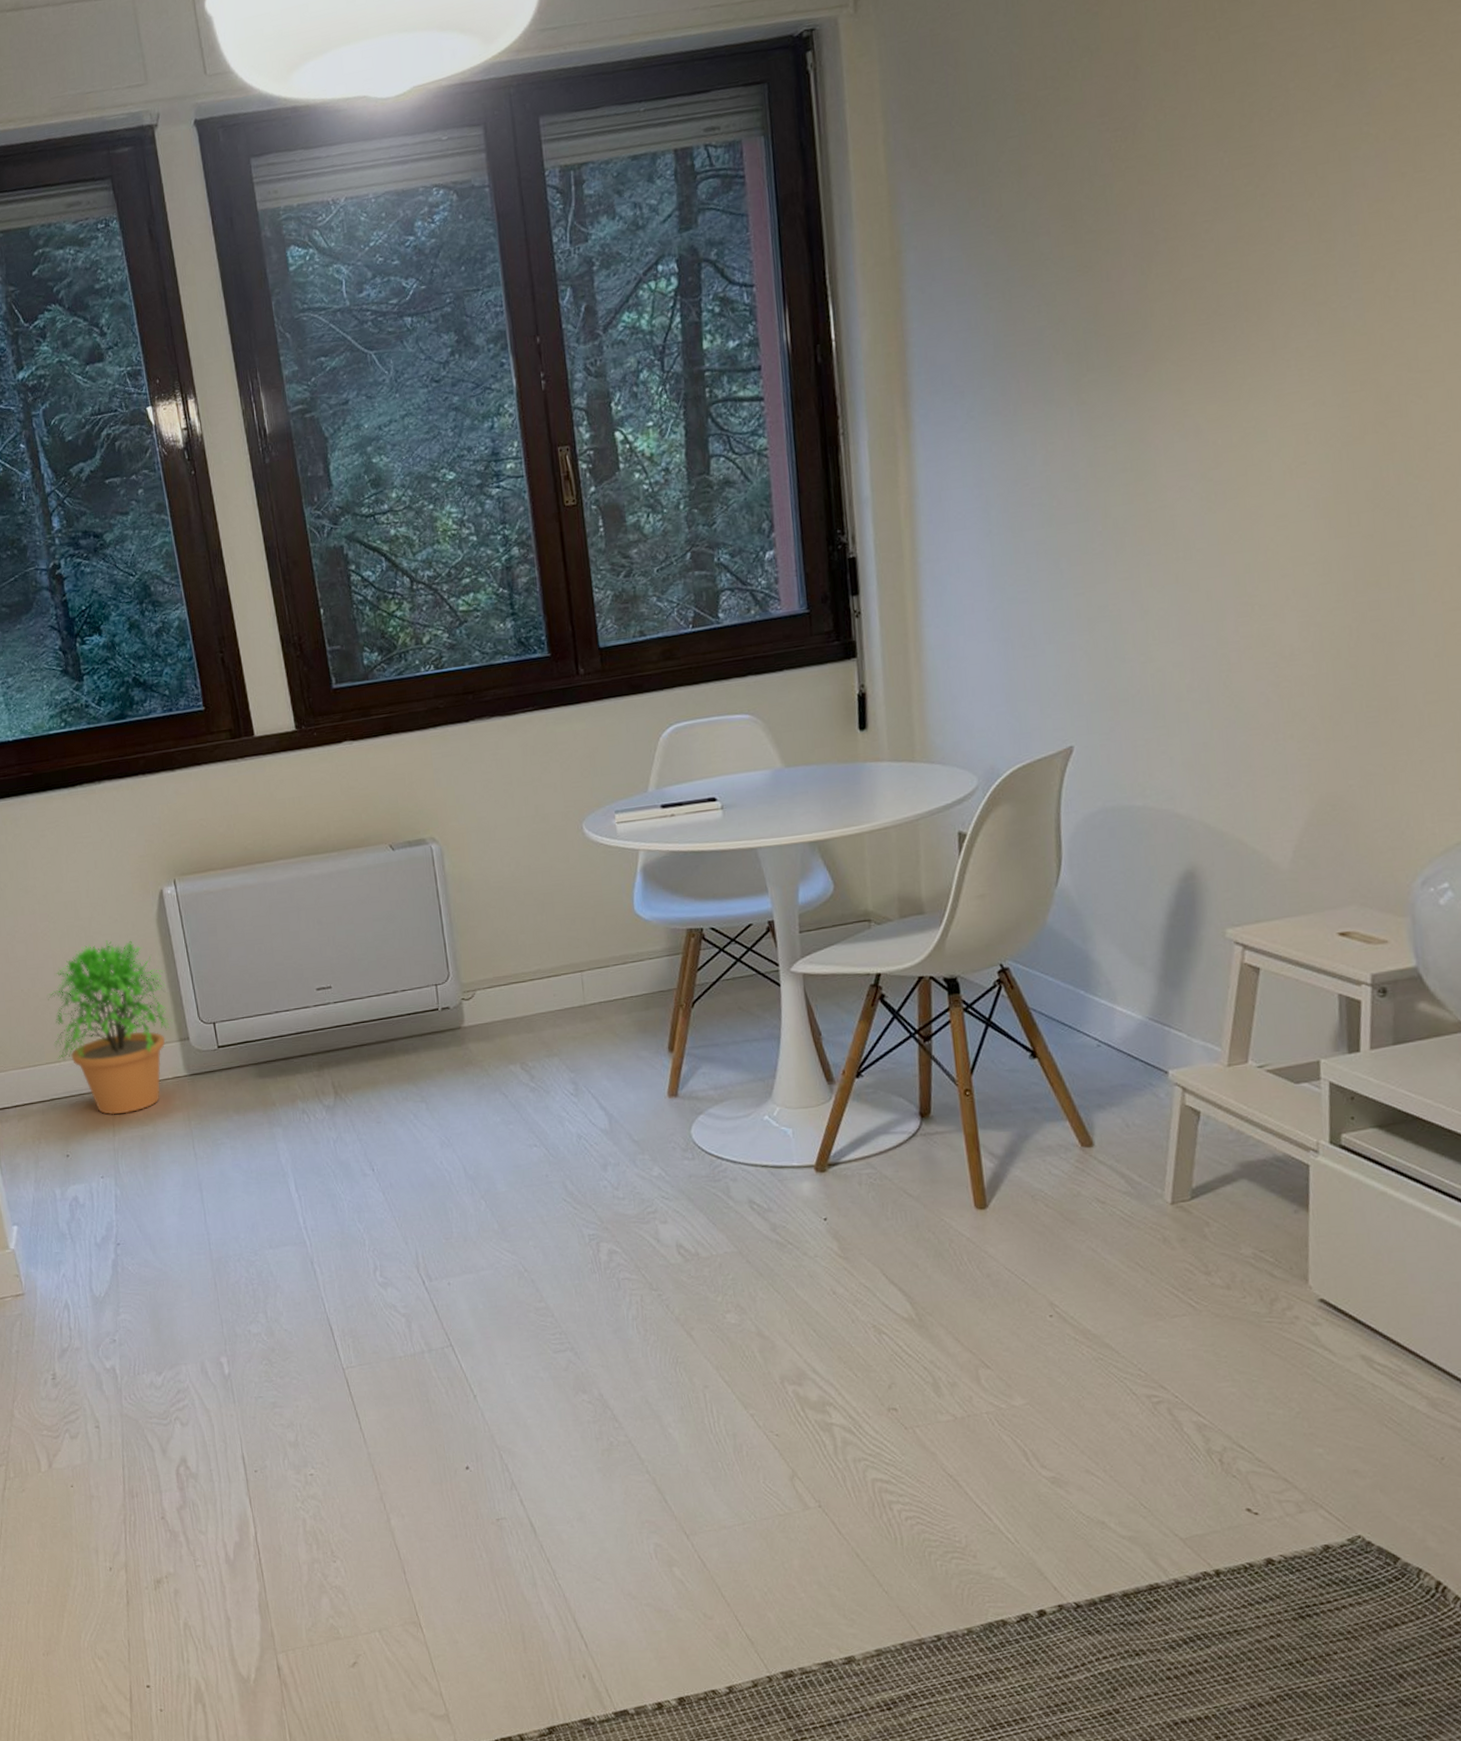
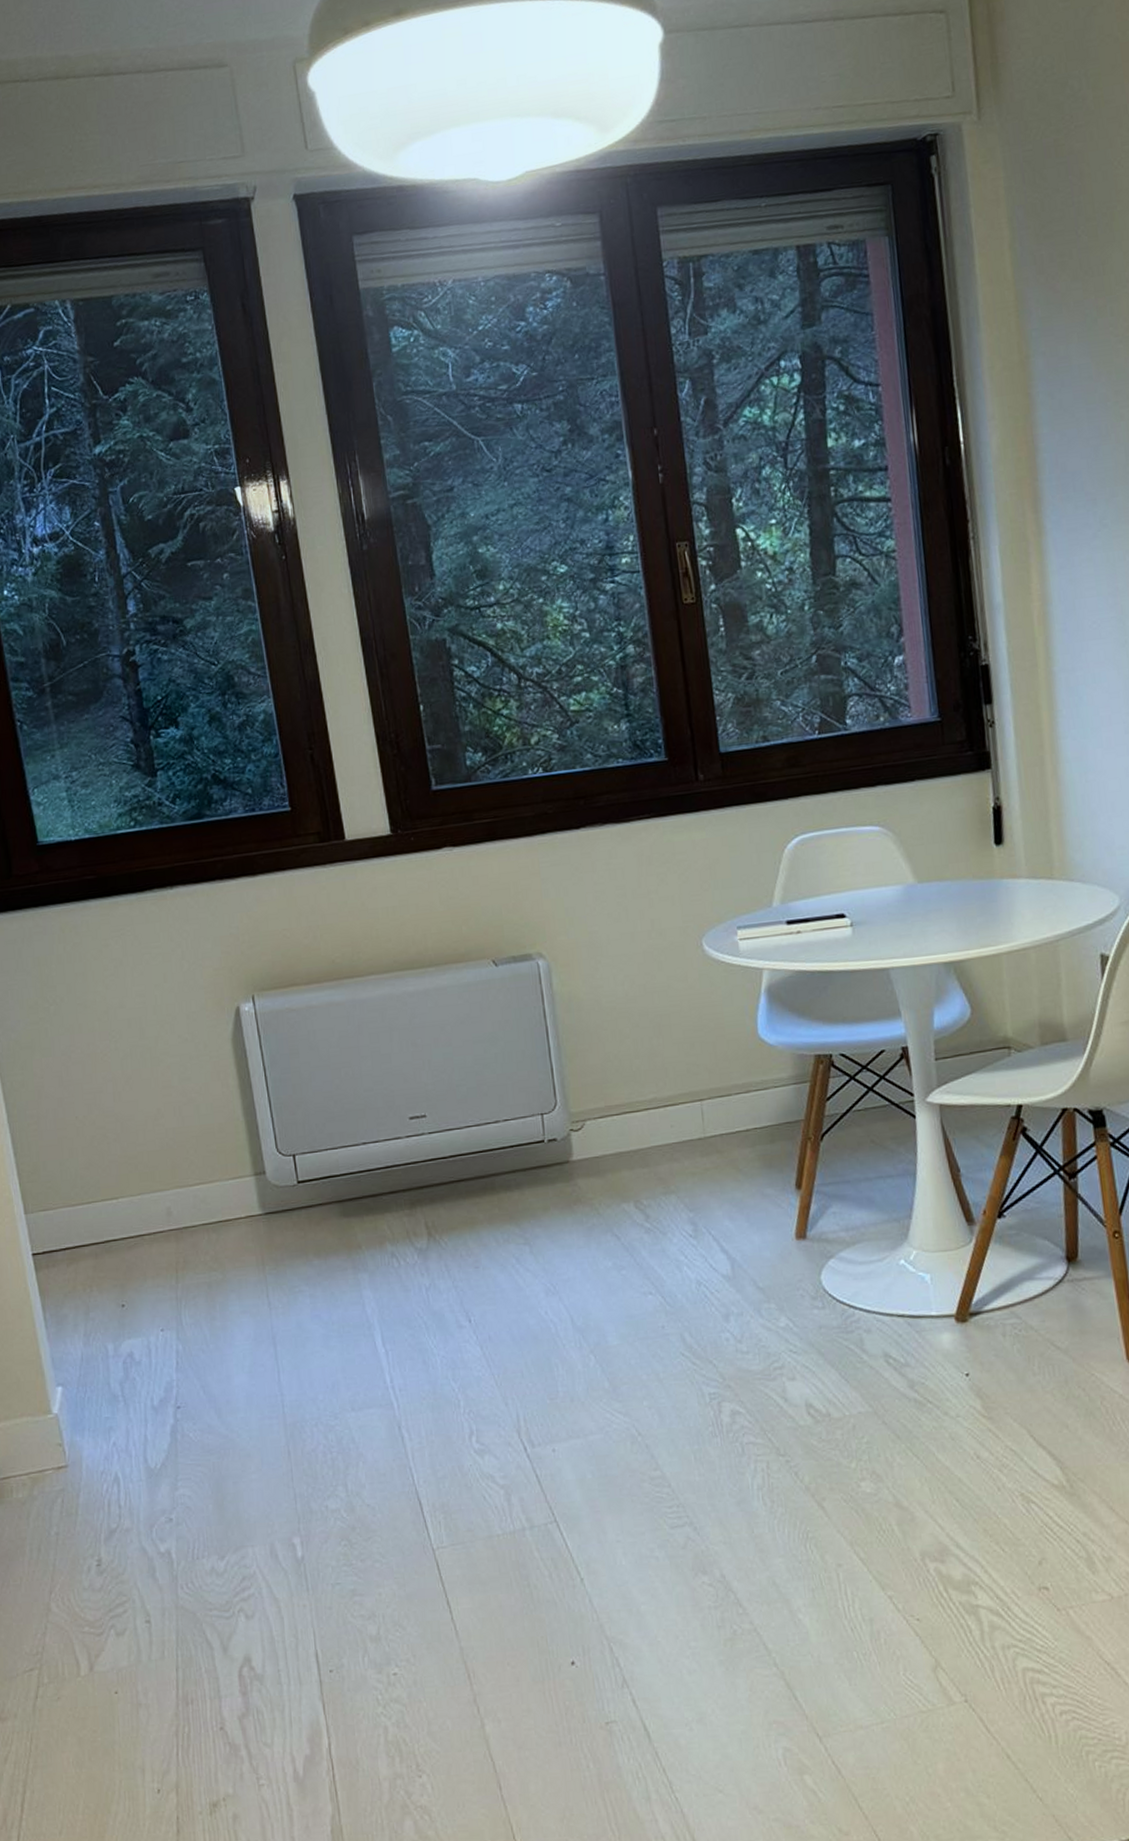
potted plant: present [46,940,173,1115] -> none [104,1062,248,1259]

